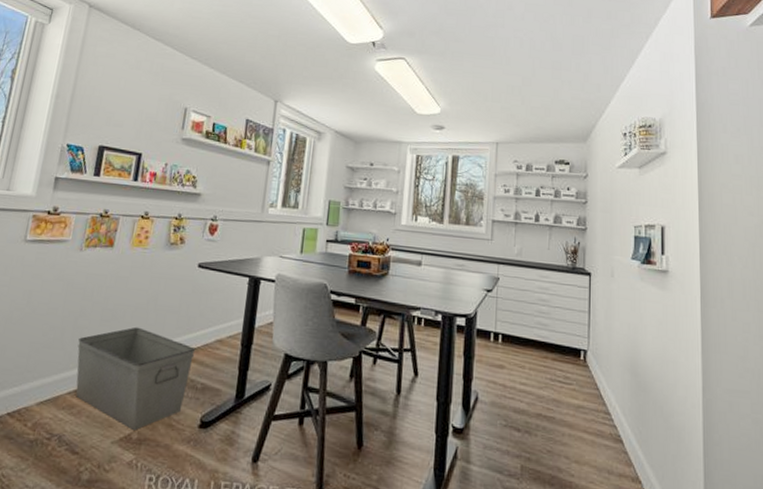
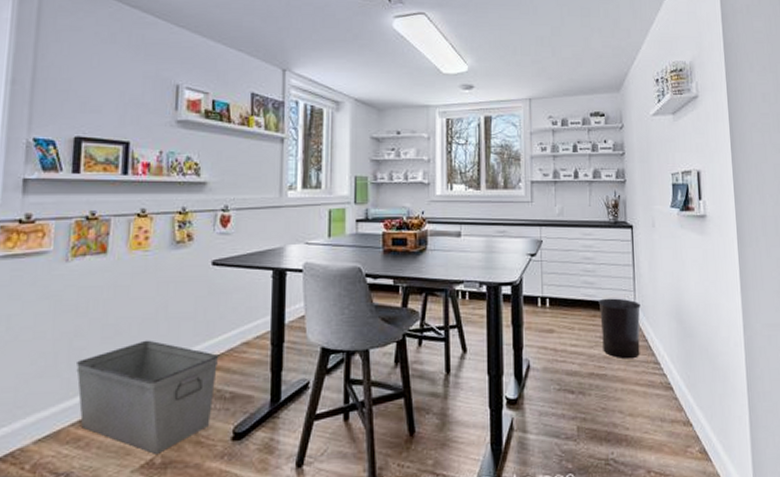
waste bin: none [551,341,594,406] -> present [598,298,641,359]

